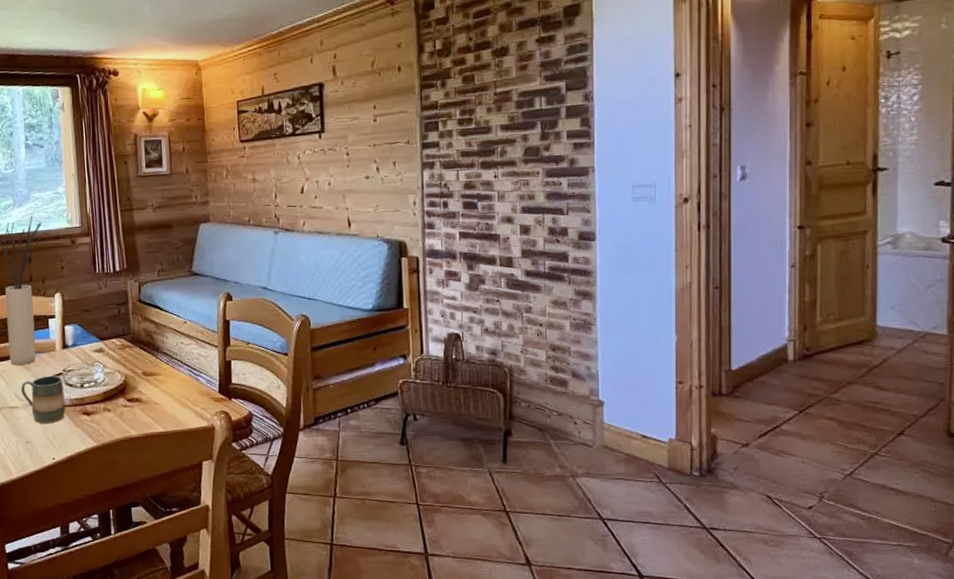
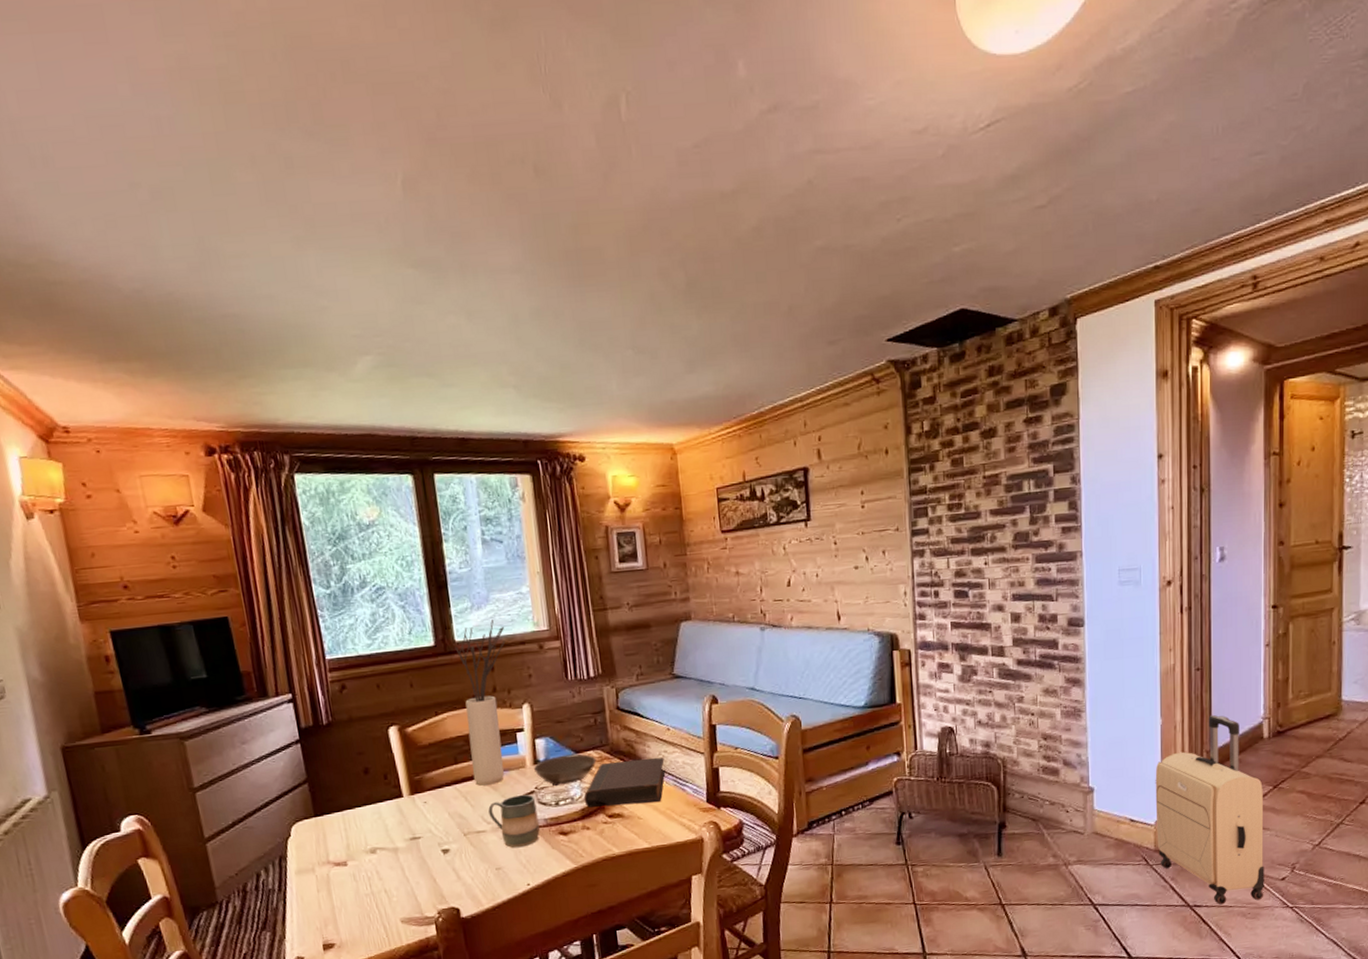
bowl: none [62,341,119,369] -> present [533,754,597,785]
book: none [106,348,182,392] -> present [583,757,666,809]
suitcase: none [669,334,789,530] -> present [1155,714,1265,905]

